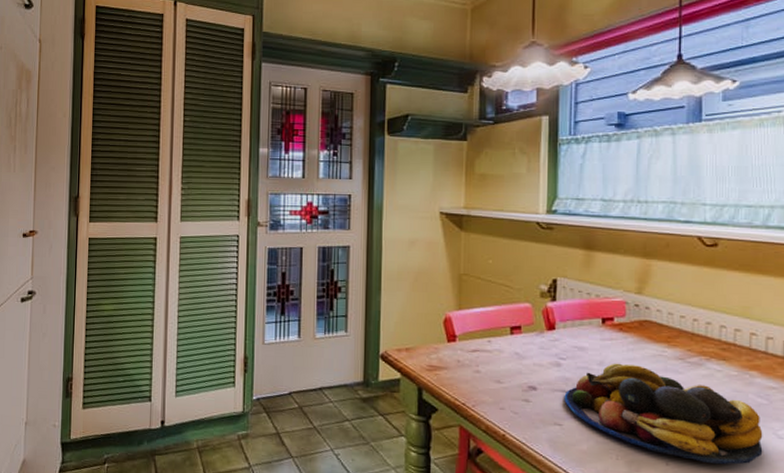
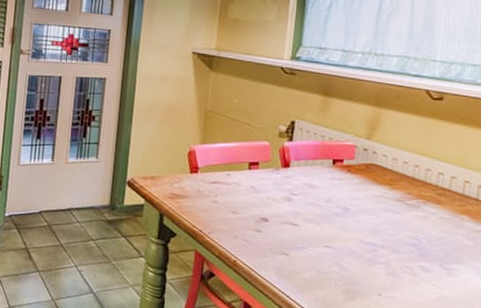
fruit bowl: present [564,363,763,465] -> none [292,201,467,298]

